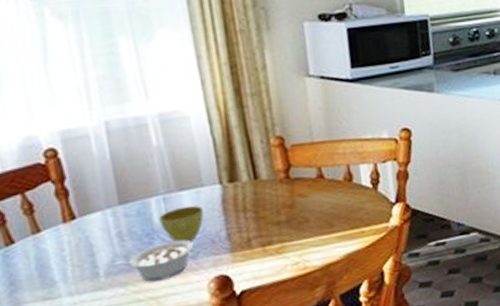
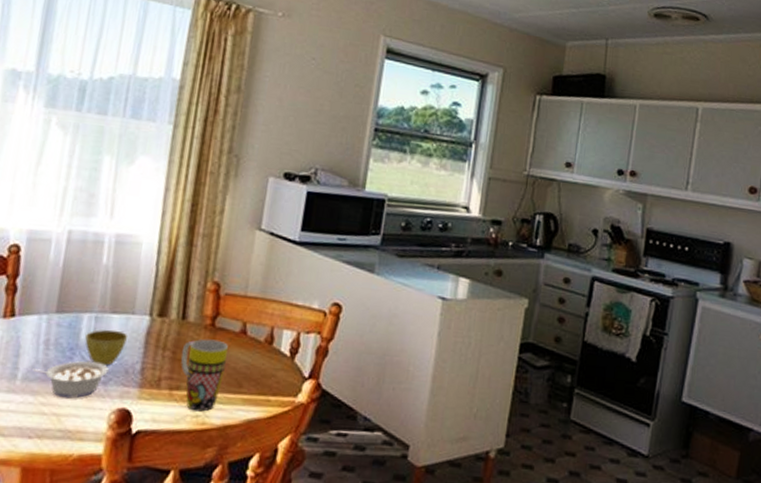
mug: none [263,189,313,260] -> present [180,339,228,412]

